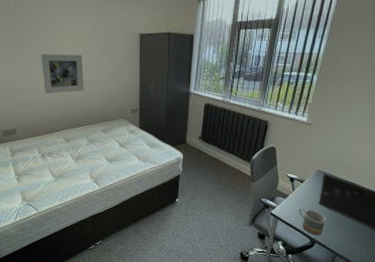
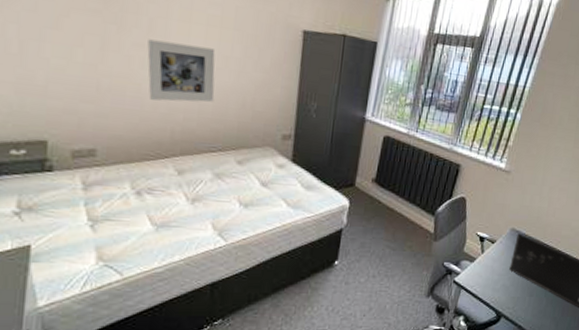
mug: present [298,208,326,235] -> none [485,274,516,308]

